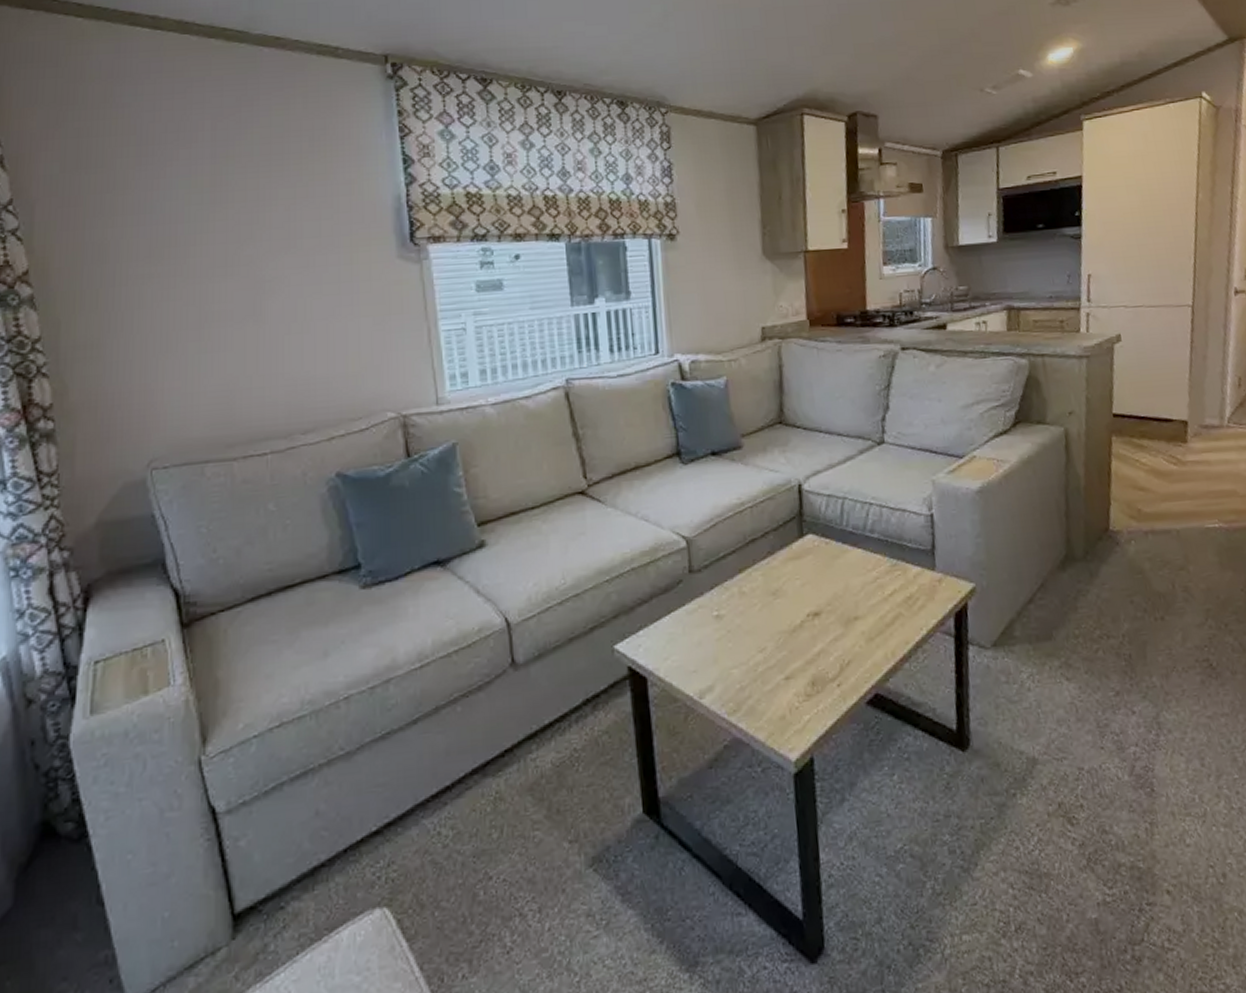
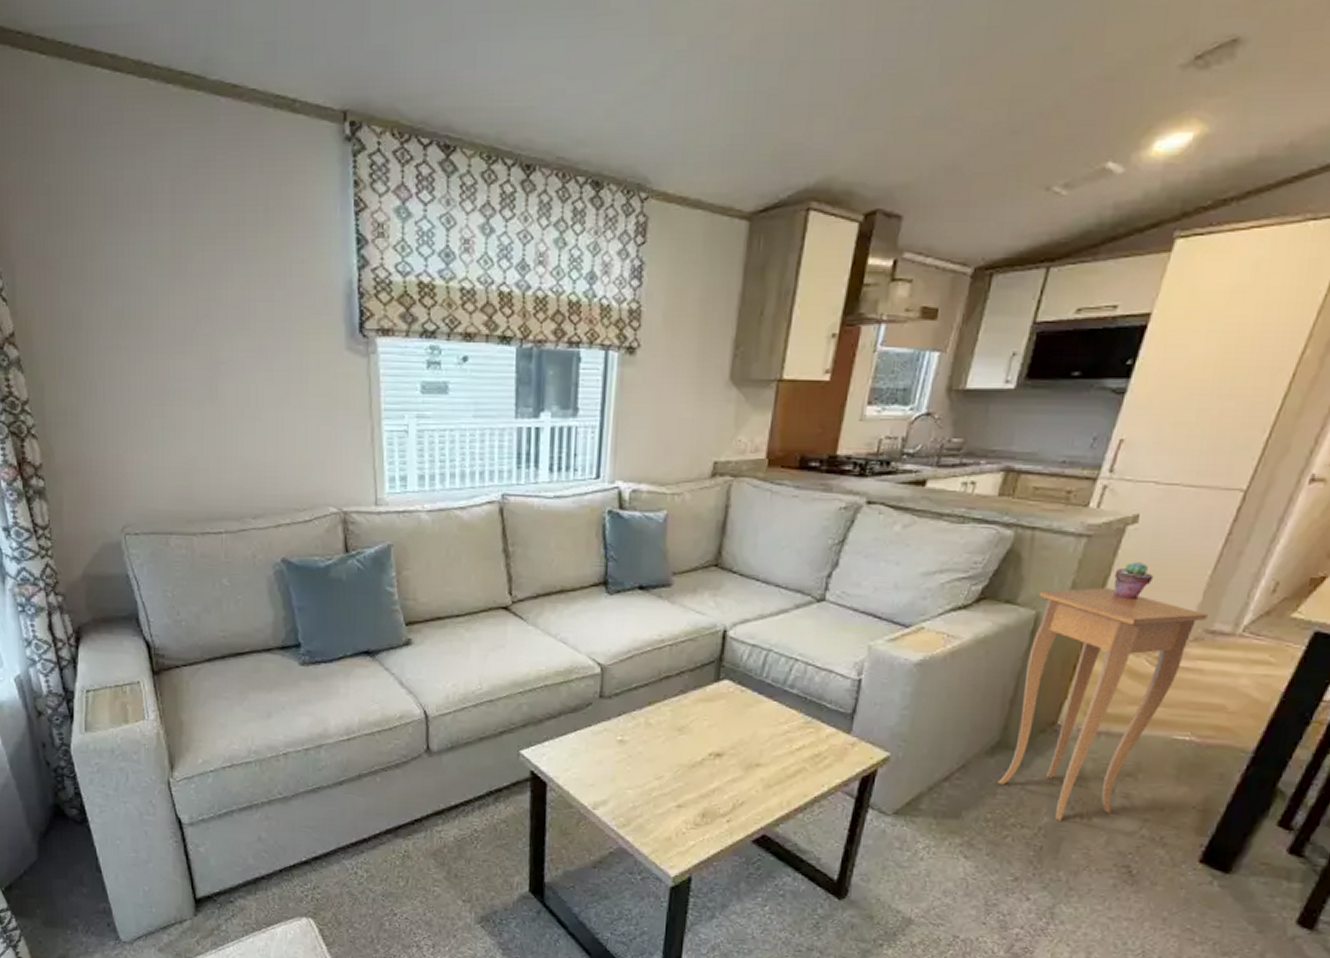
side table: none [1062,399,1198,625] -> present [998,587,1208,820]
potted succulent: none [1116,374,1148,408] -> present [1112,562,1154,601]

